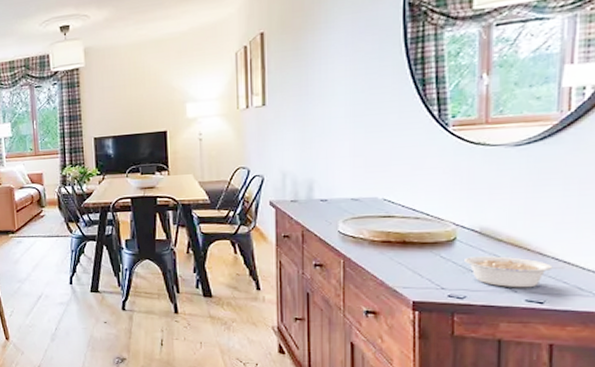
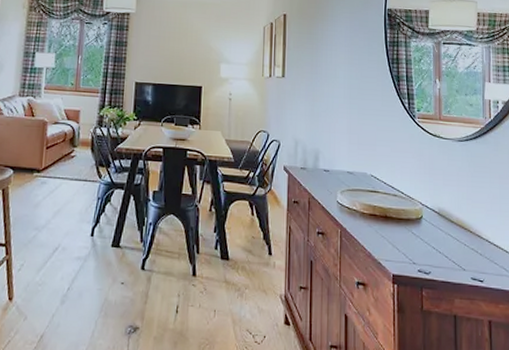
legume: present [465,256,564,288] -> none [429,235,495,267]

